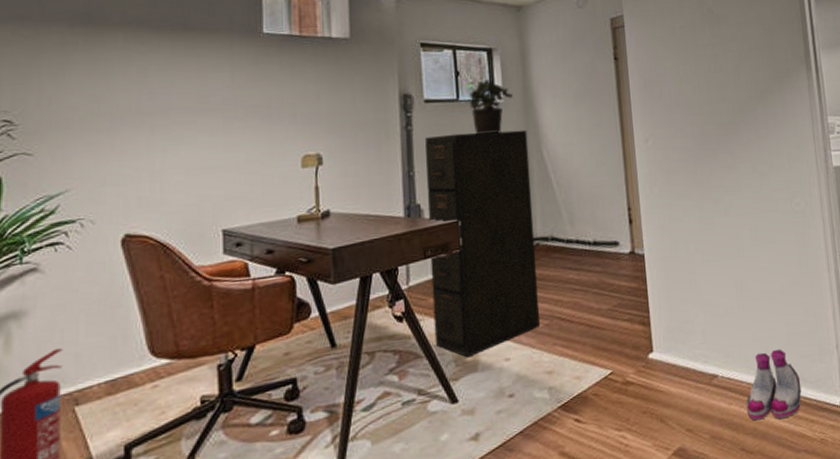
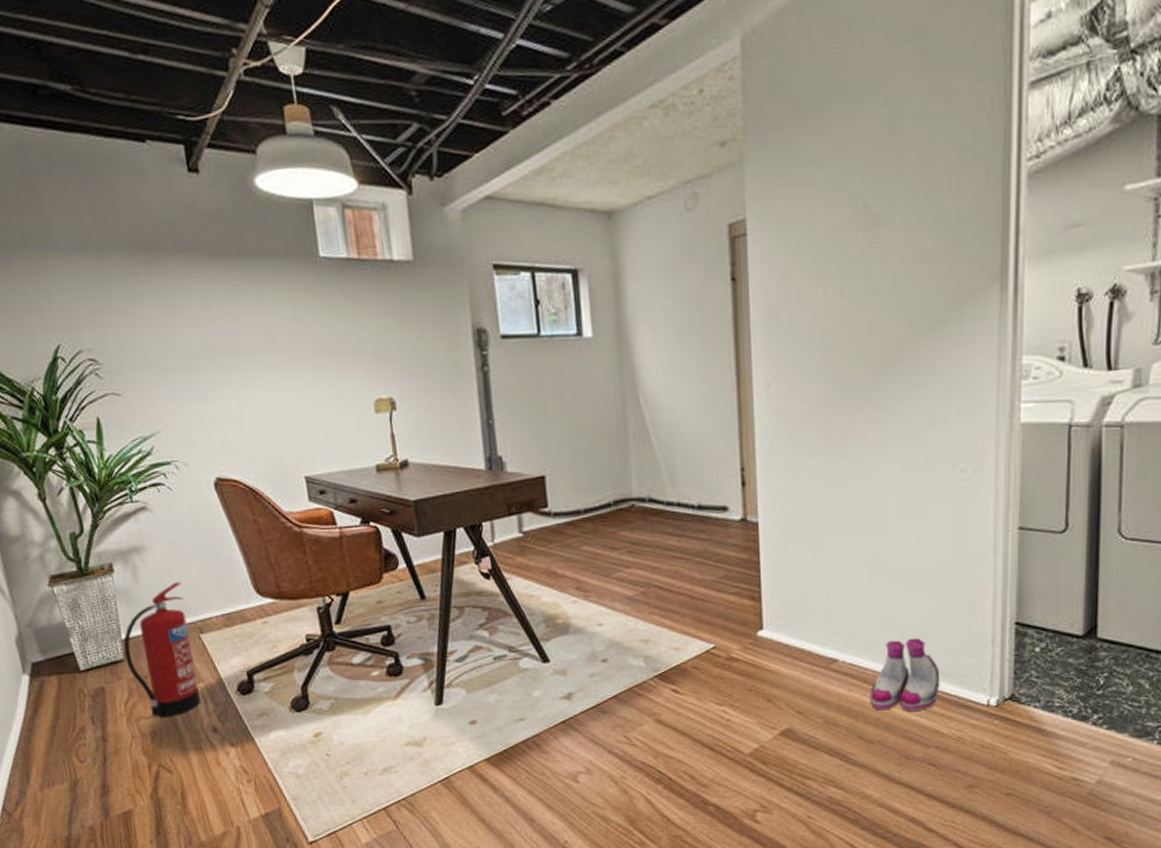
filing cabinet: present [425,129,540,358] -> none [504,371,635,620]
potted plant: present [469,78,513,135] -> none [552,307,603,377]

